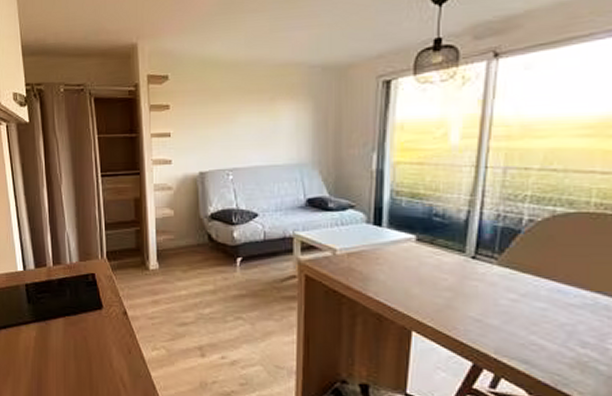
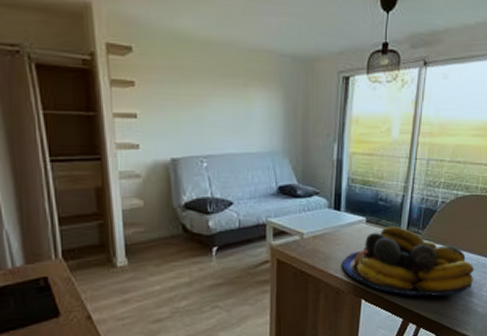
fruit bowl: none [383,246,590,343] -> present [341,226,475,297]

